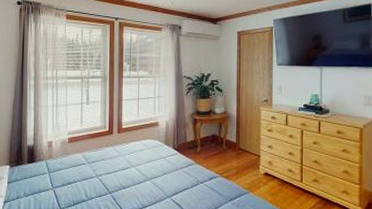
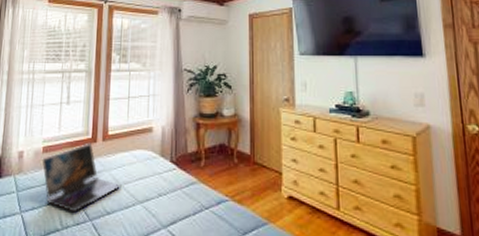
laptop: none [68,134,134,188] -> present [42,142,122,213]

